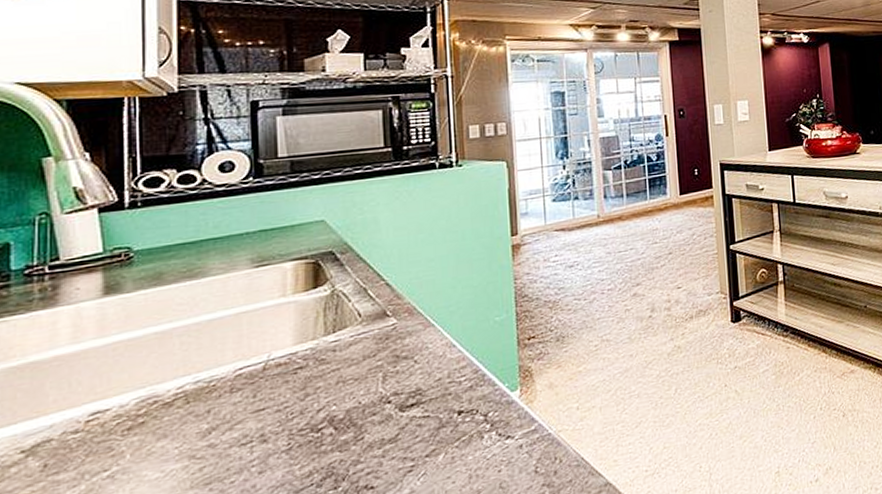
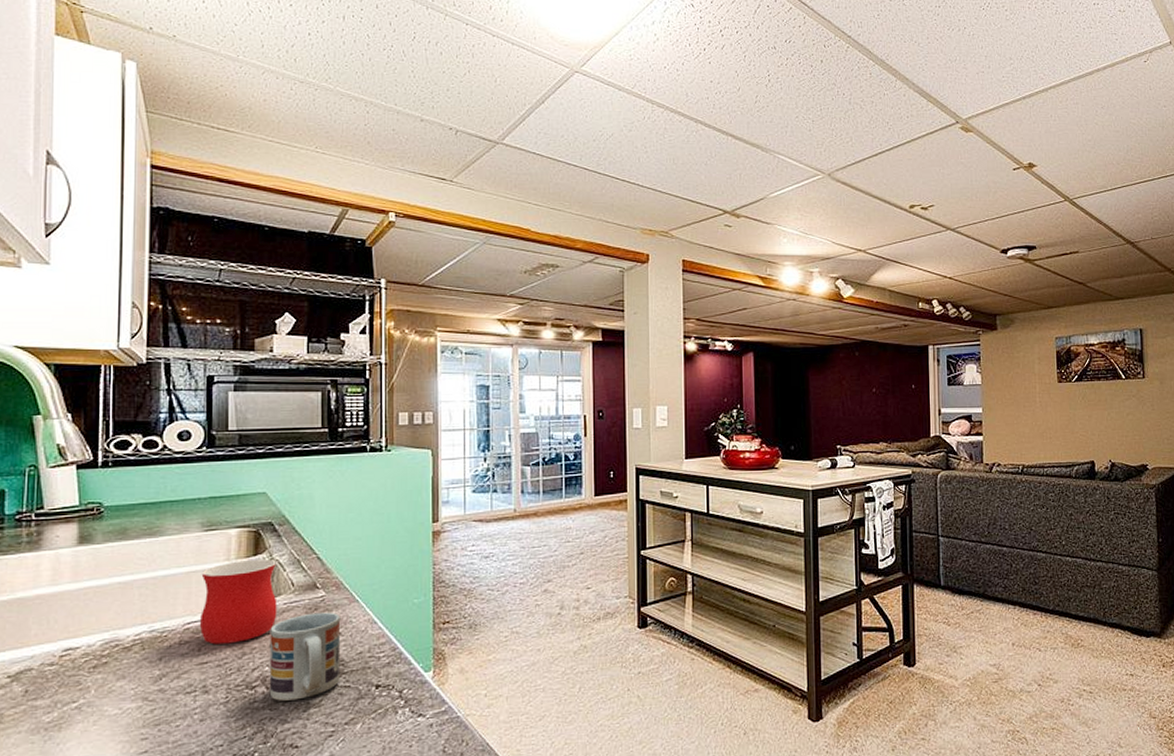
mug: none [253,290,343,389] -> present [199,558,277,645]
cup: none [335,339,418,441] -> present [269,612,341,701]

